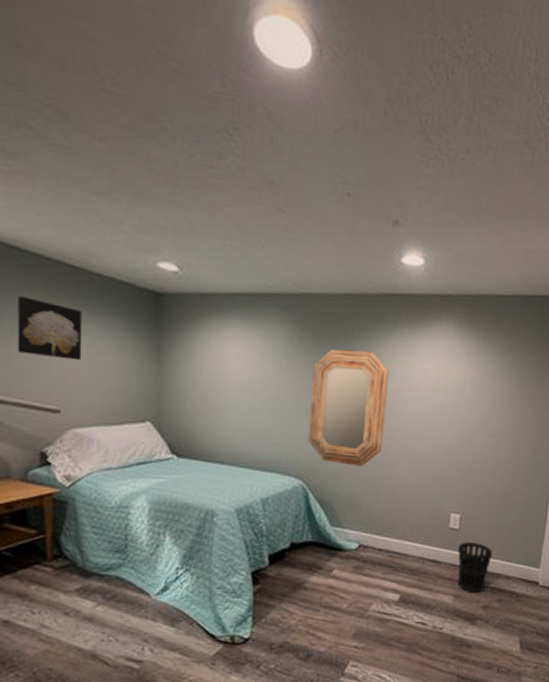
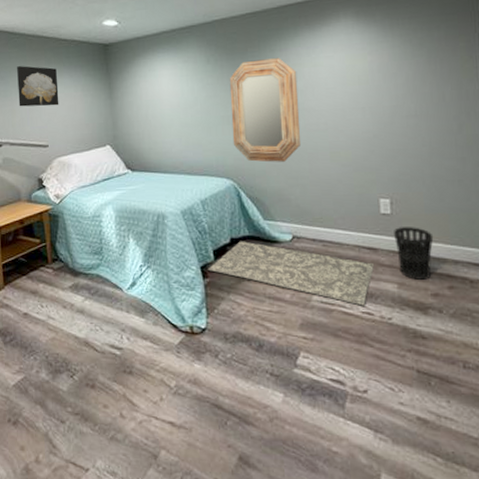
rug: none [259,547,435,616] -> present [207,241,374,306]

